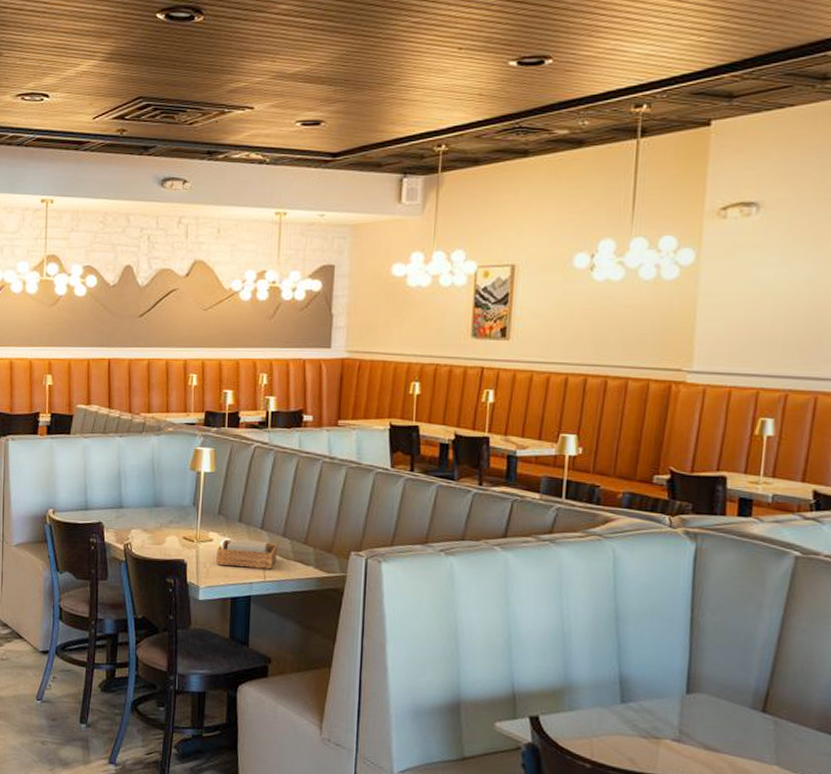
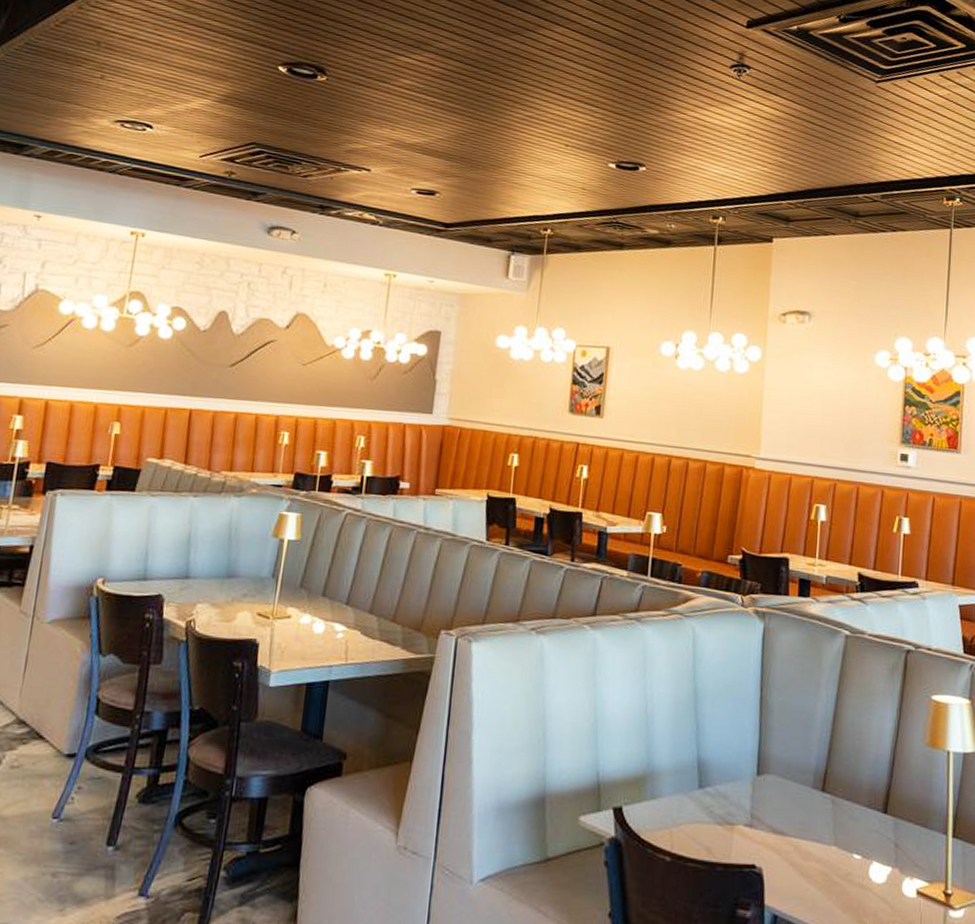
napkin holder: present [216,539,278,570] -> none [293,616,363,650]

